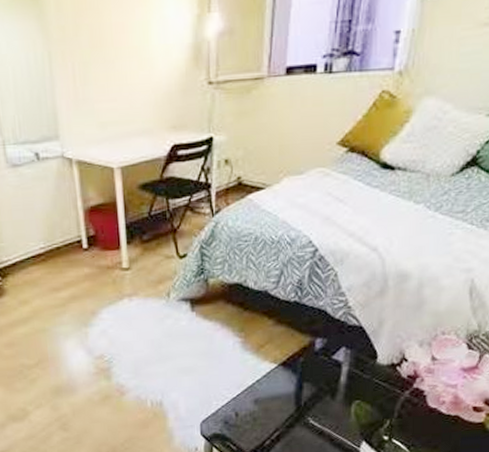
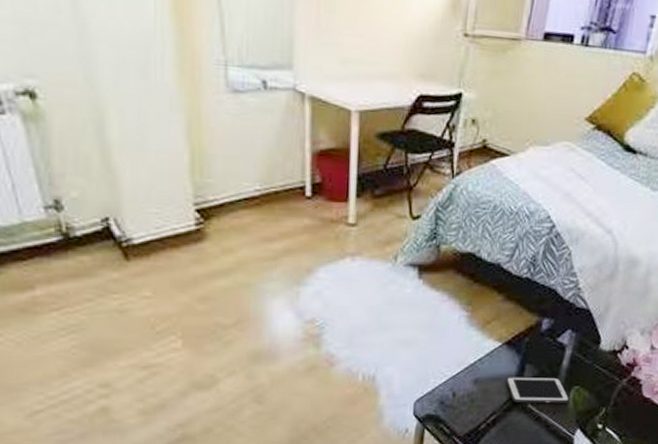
cell phone: none [285,393,351,420] -> present [506,376,570,404]

